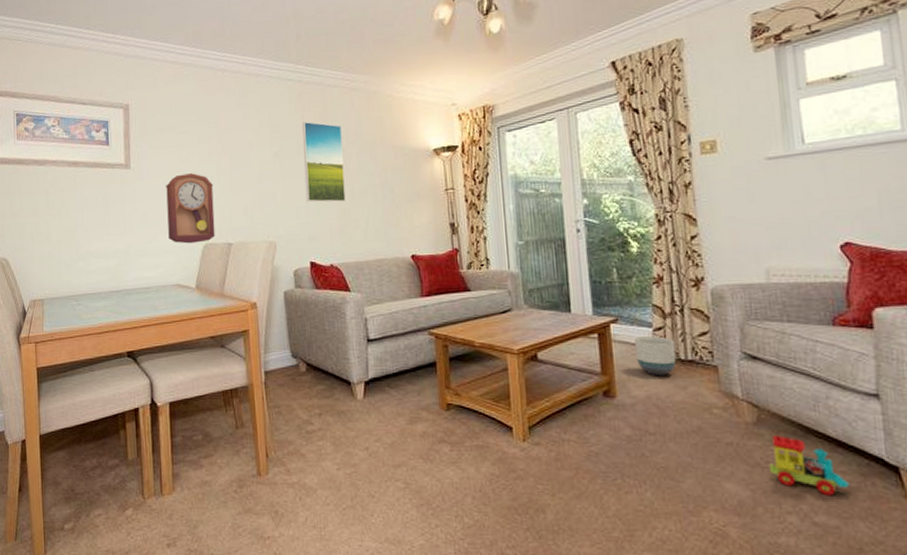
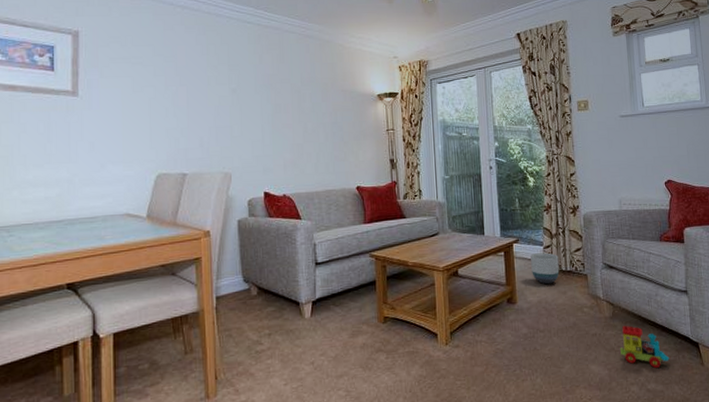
pendulum clock: present [166,173,215,244] -> none [118,104,170,174]
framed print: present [302,121,346,203] -> none [260,62,299,138]

